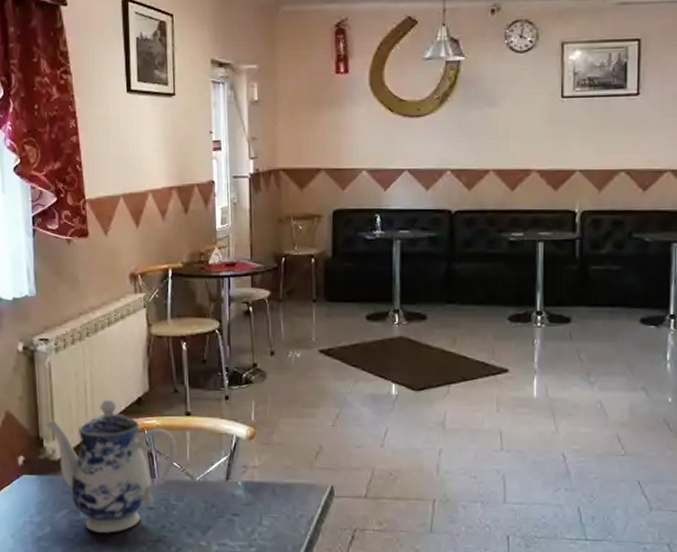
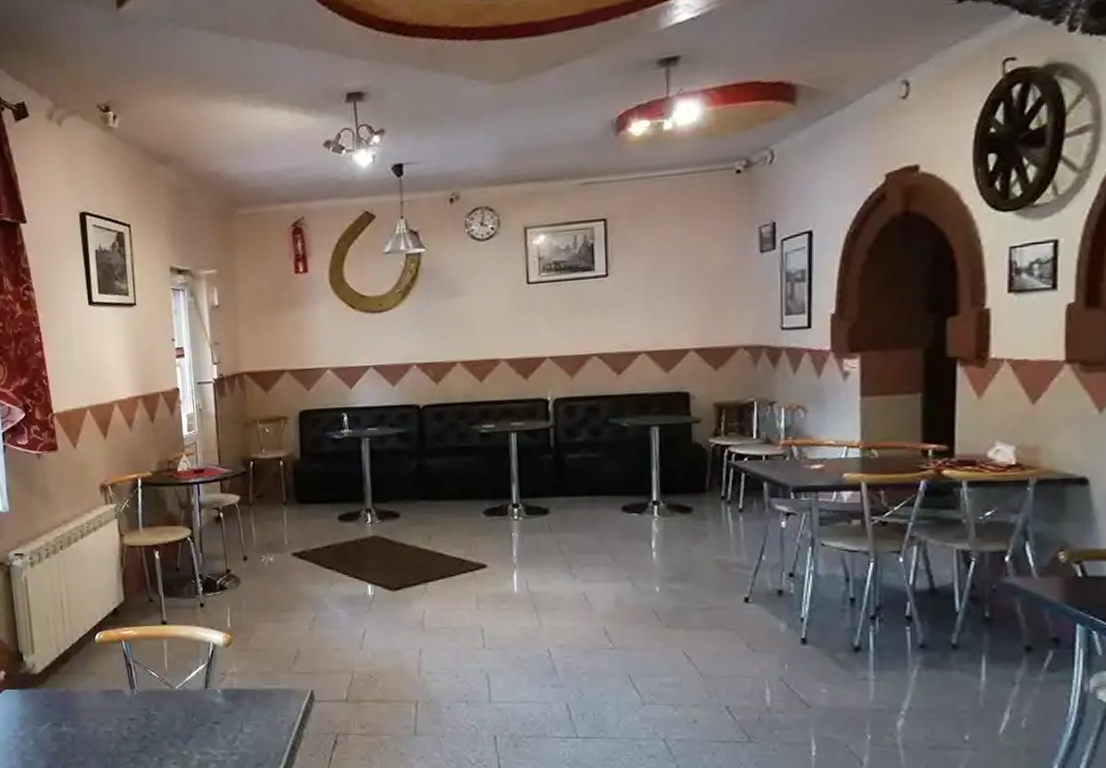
teapot: present [45,398,177,534] -> none [24,610,155,746]

